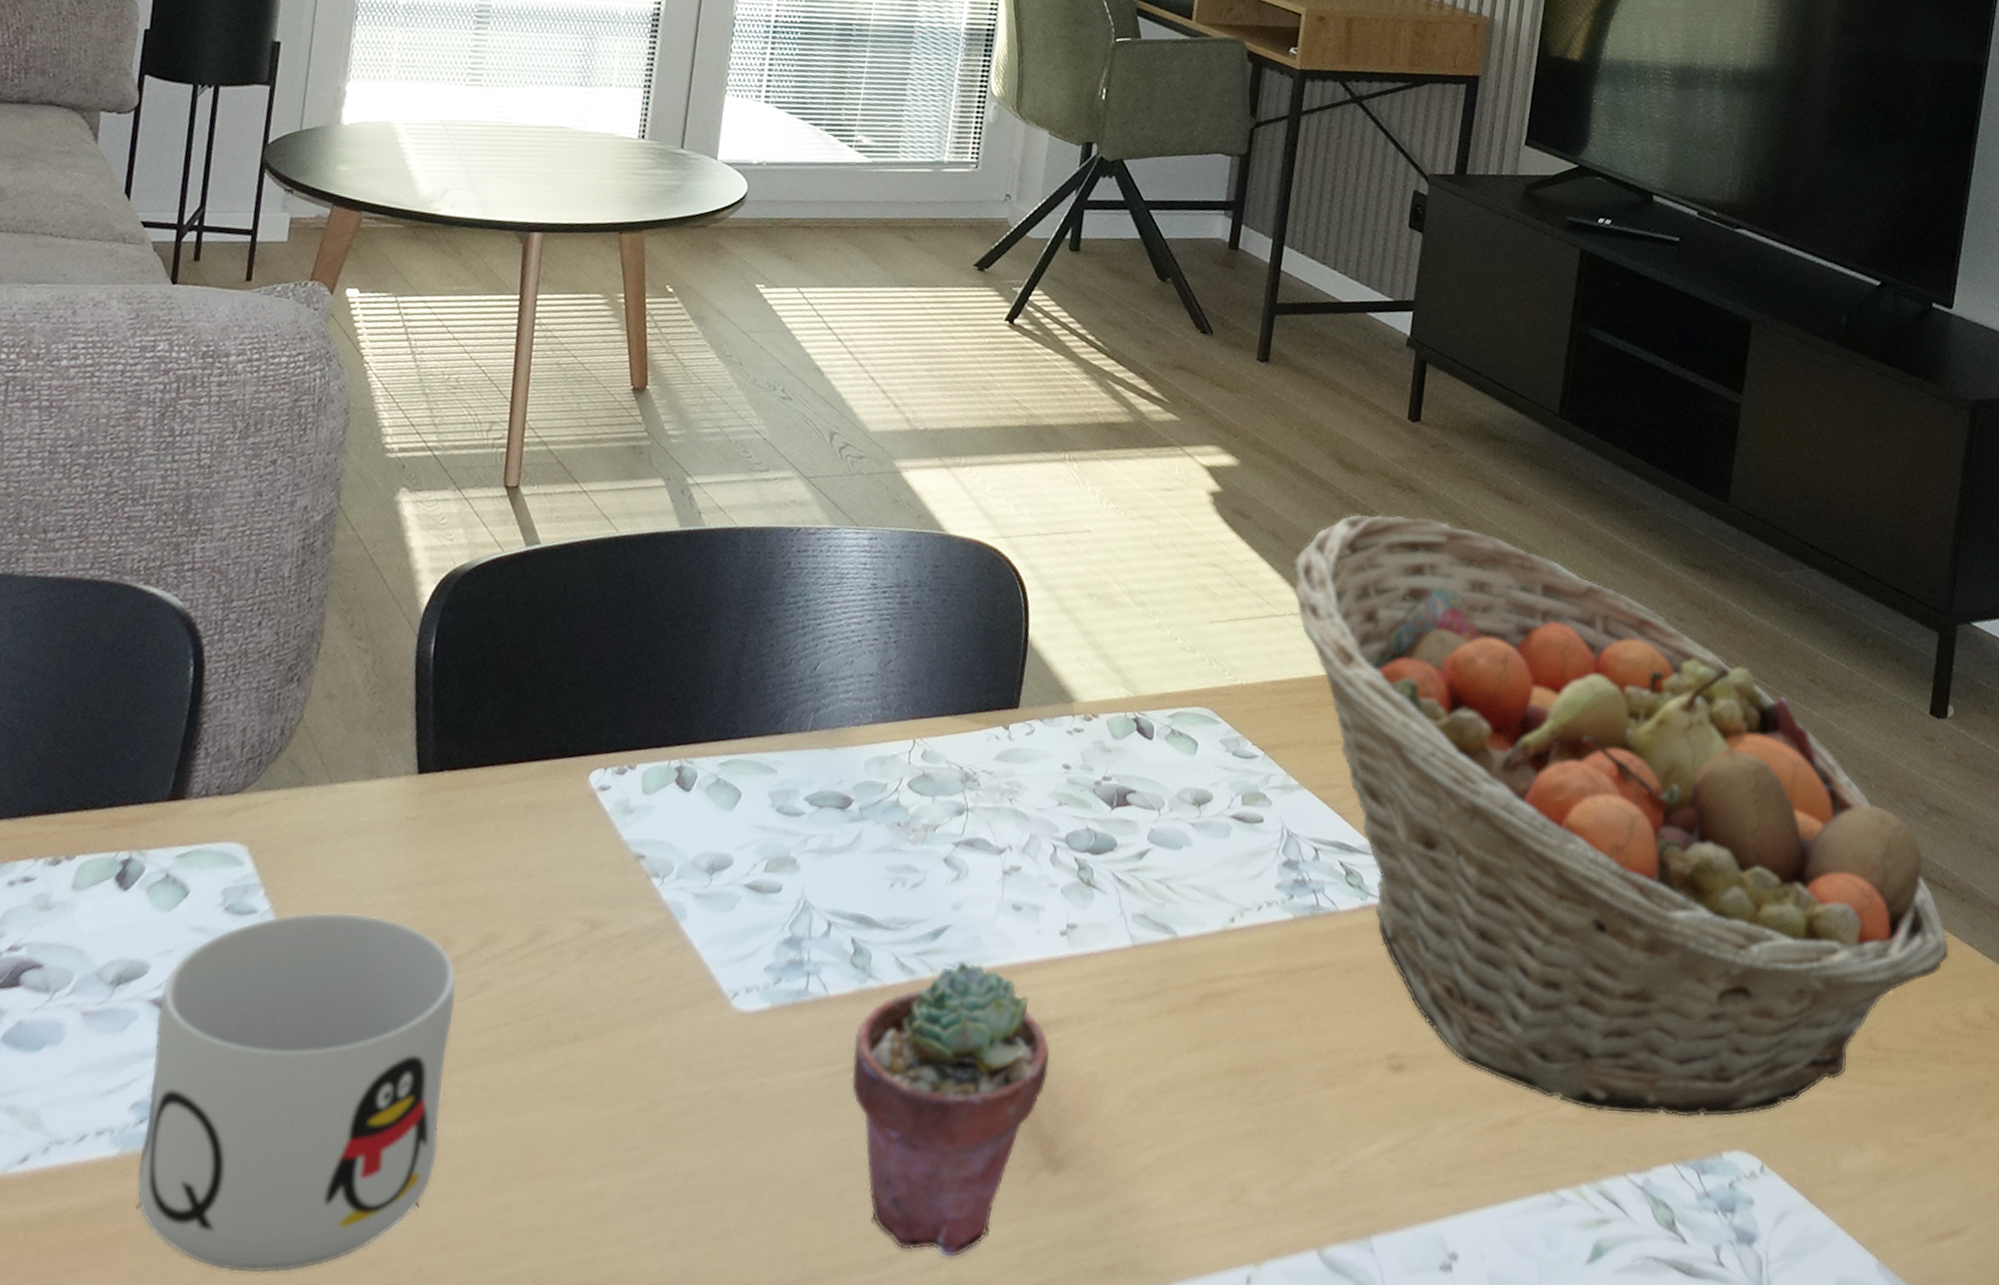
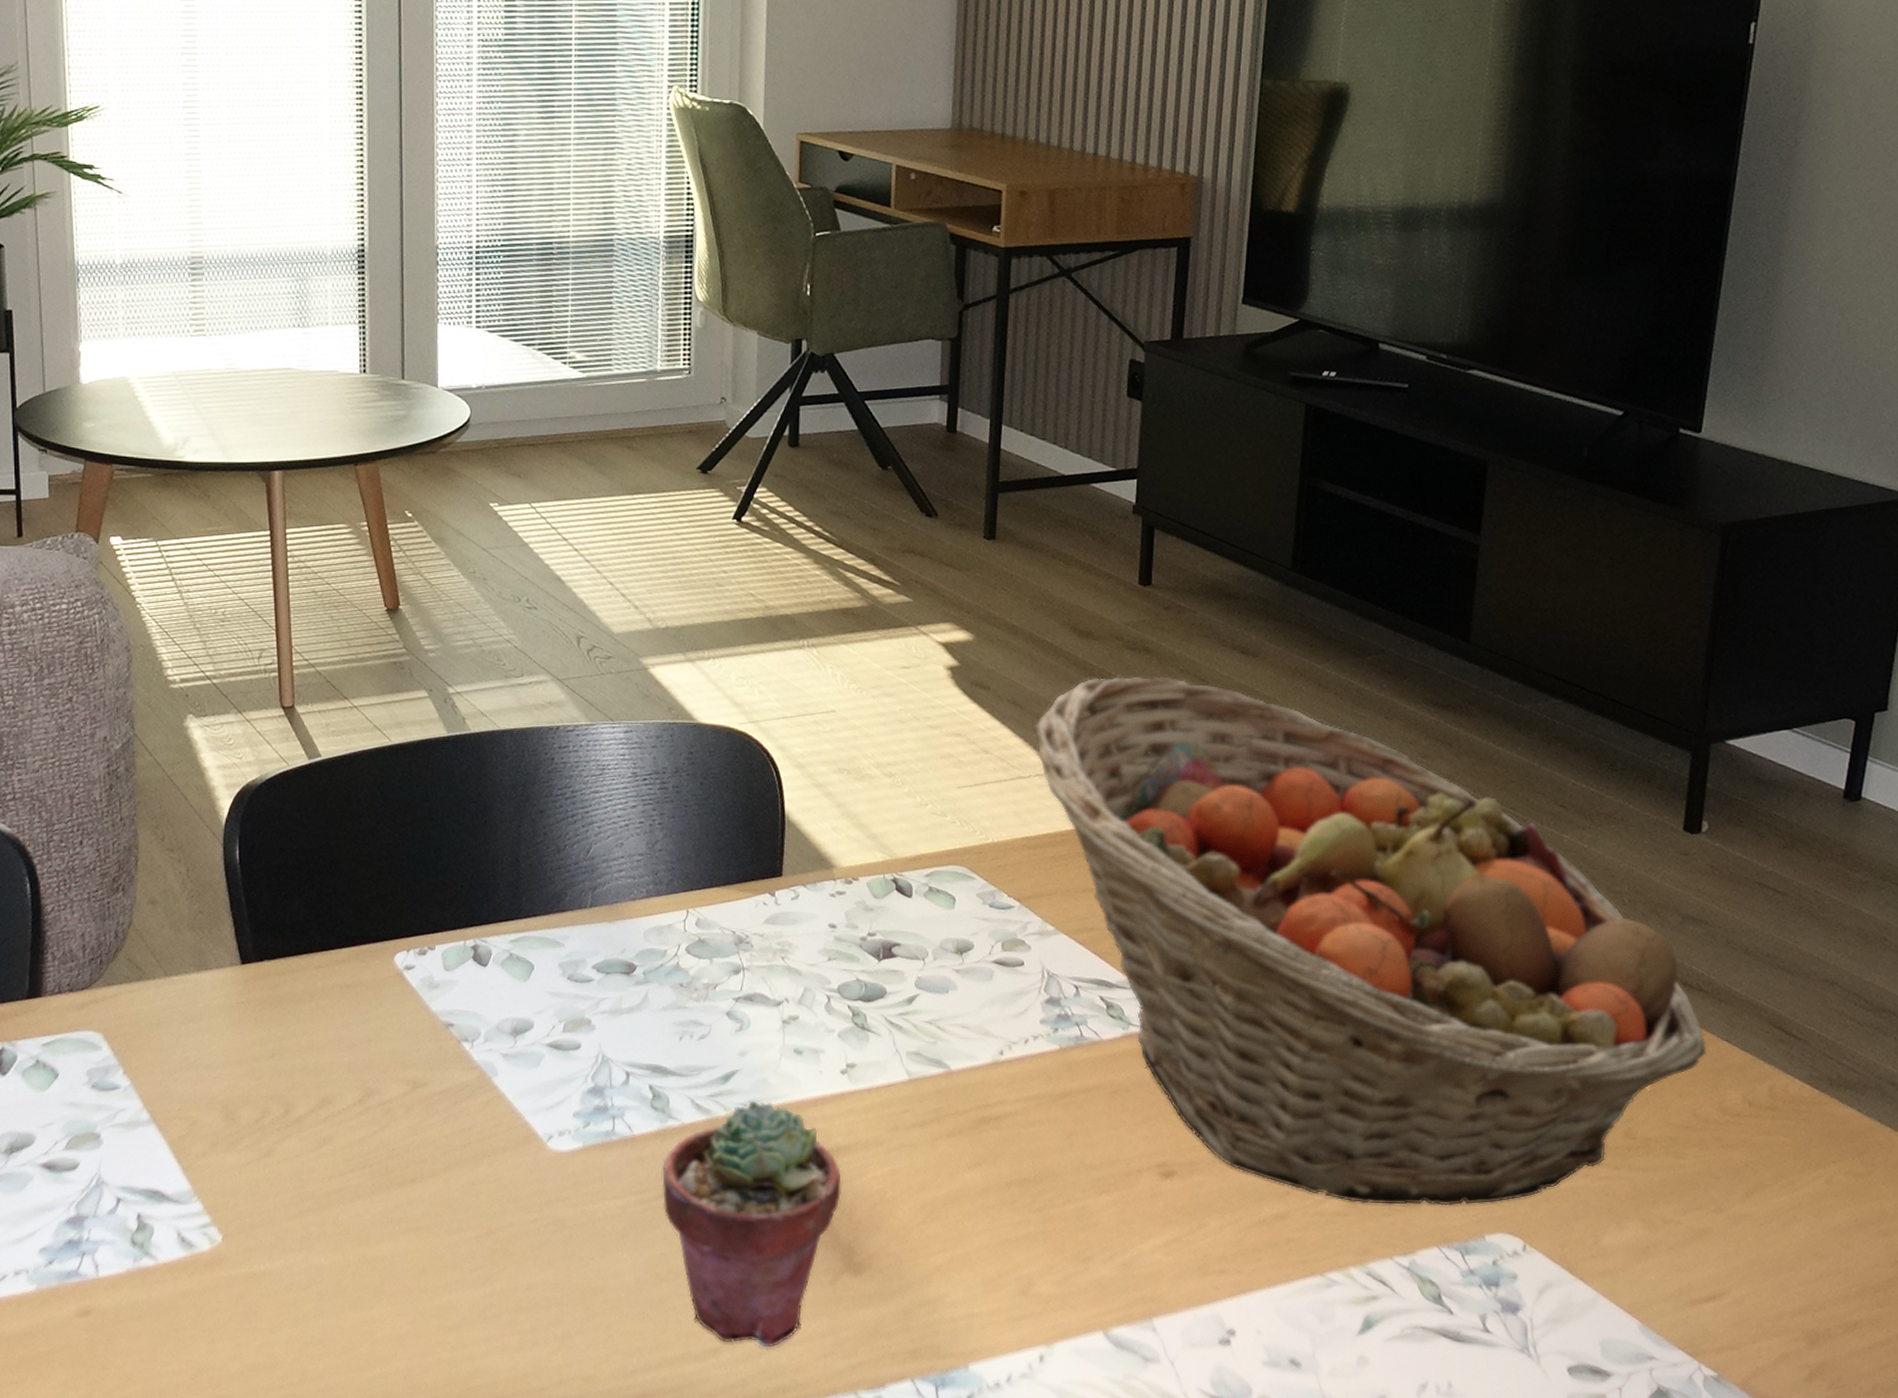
mug: present [136,912,457,1273] -> none [49,1085,306,1379]

